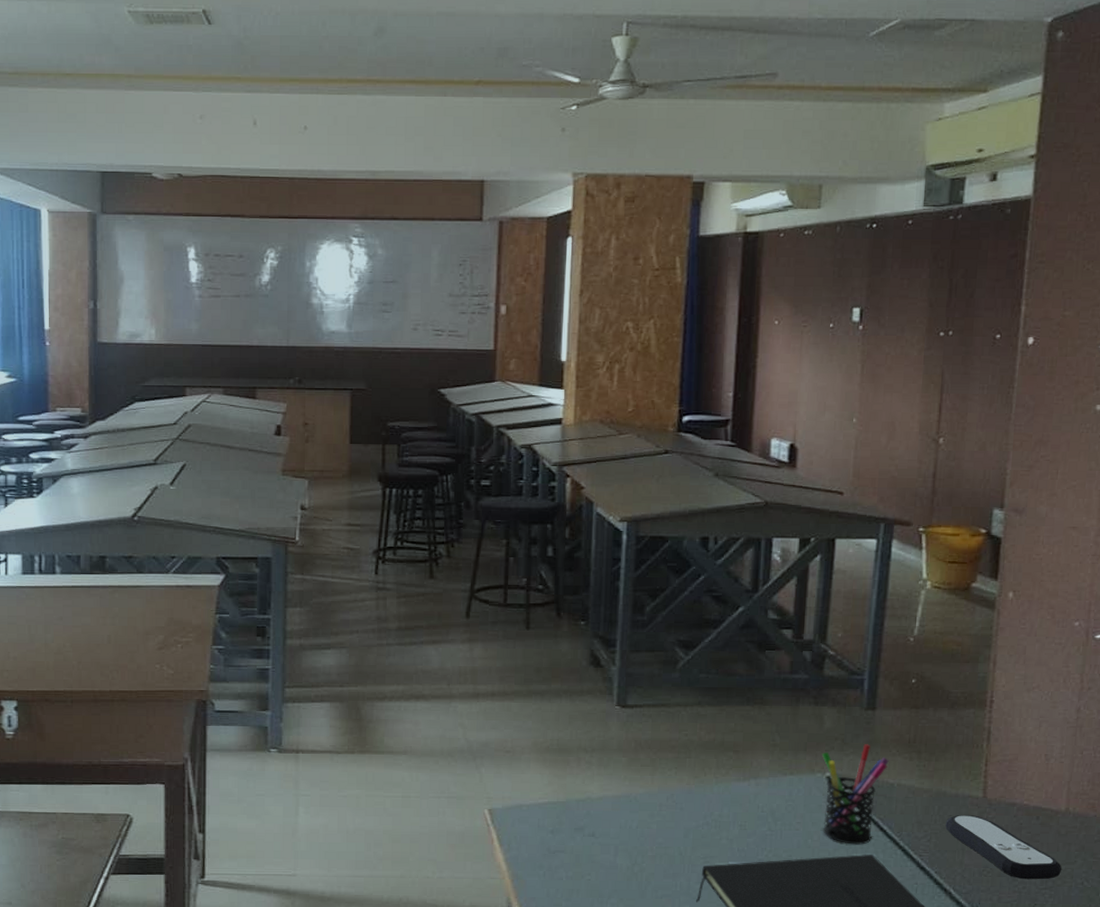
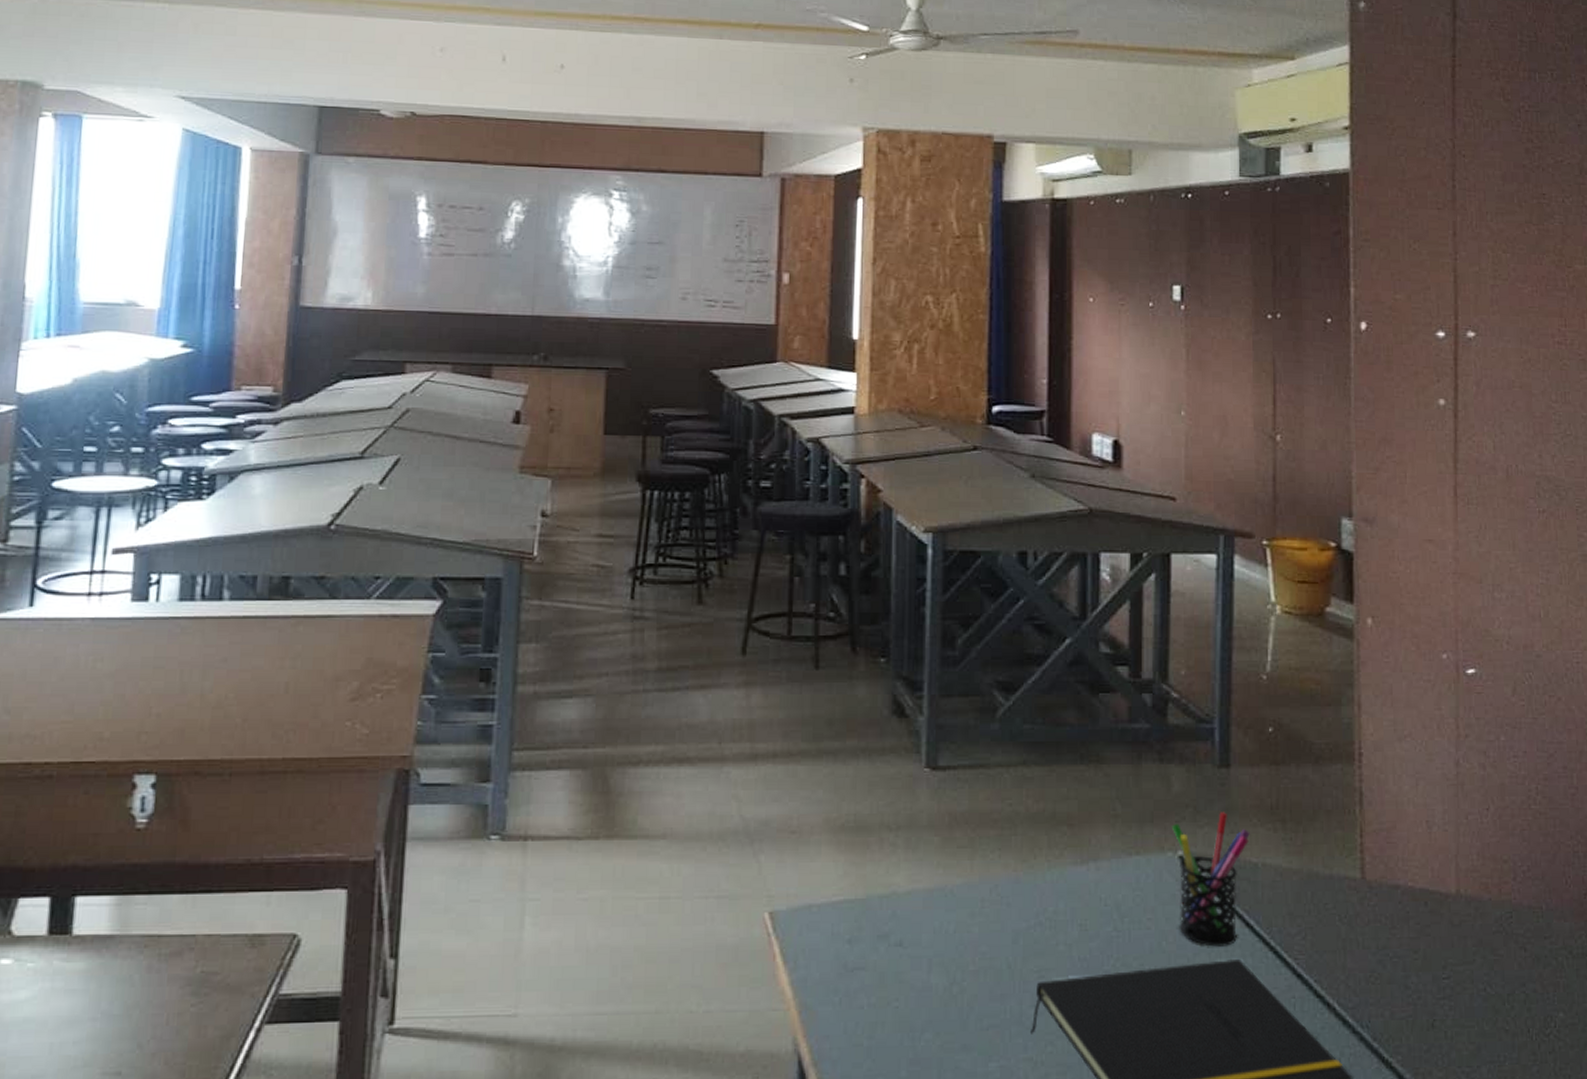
remote control: present [945,815,1062,880] -> none [1321,903,1460,987]

